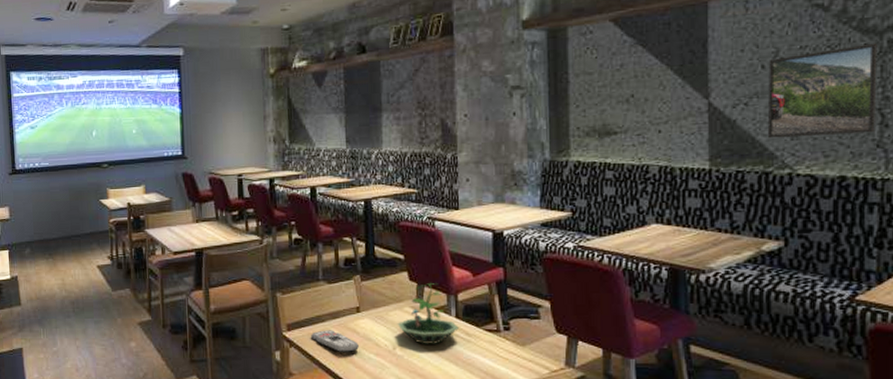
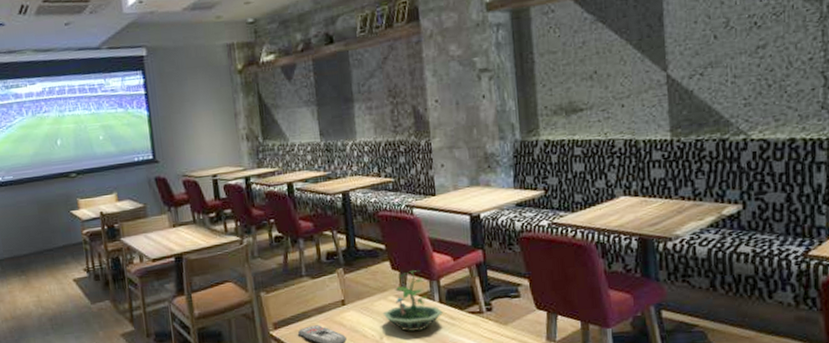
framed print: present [767,43,878,139] -> none [720,8,820,107]

